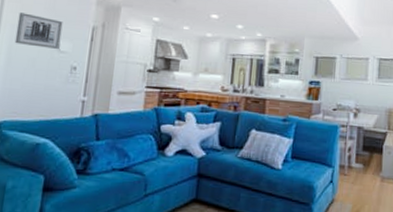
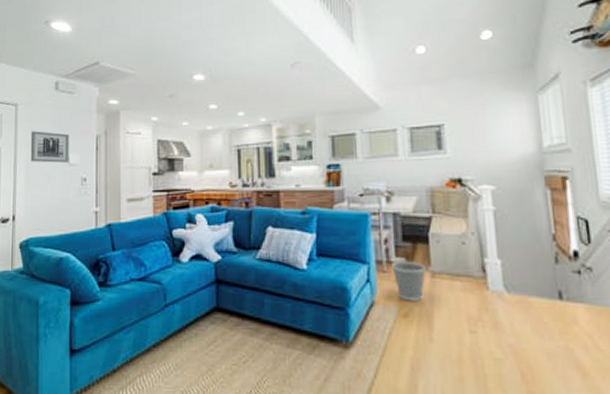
wastebasket: none [352,166,379,200] -> present [392,261,427,301]

